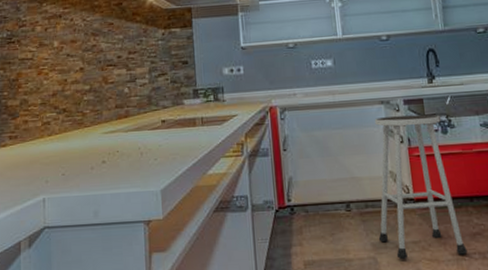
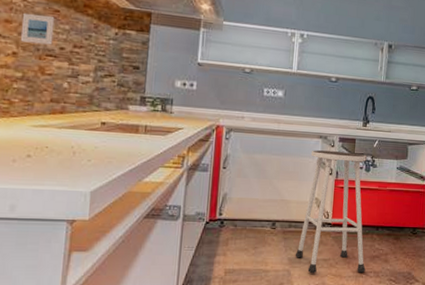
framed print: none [84,29,111,58] -> present [20,12,55,45]

